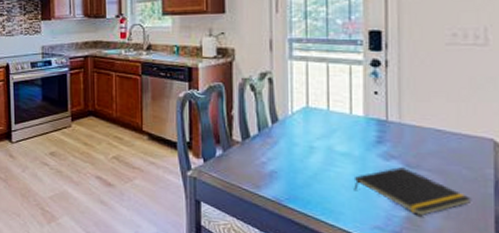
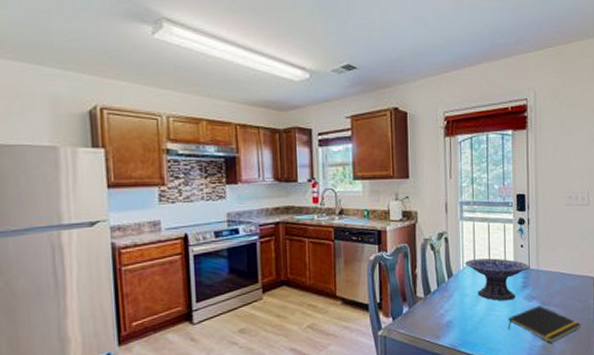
decorative bowl: none [294,105,388,157] -> present [465,258,530,301]

